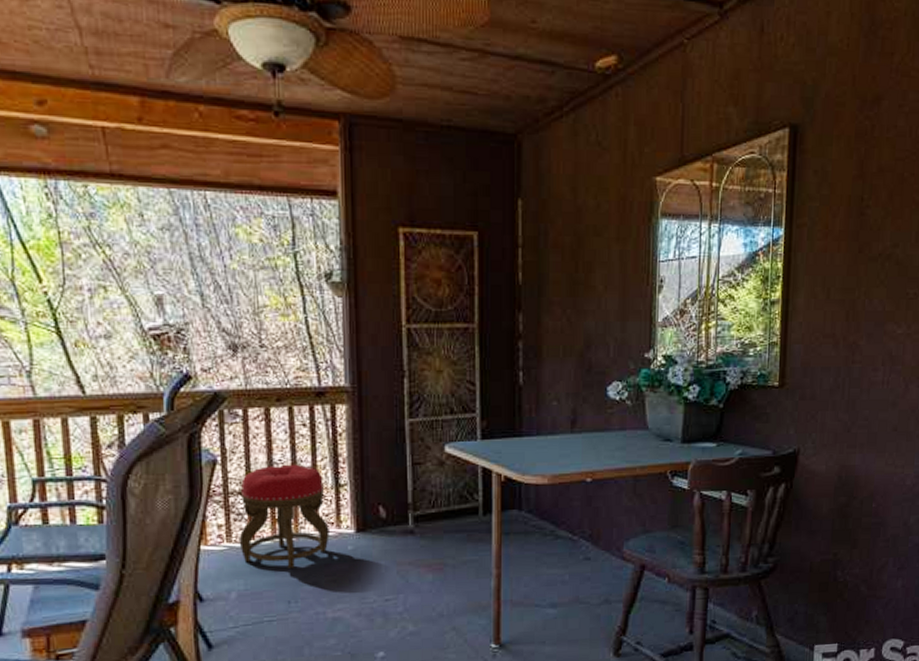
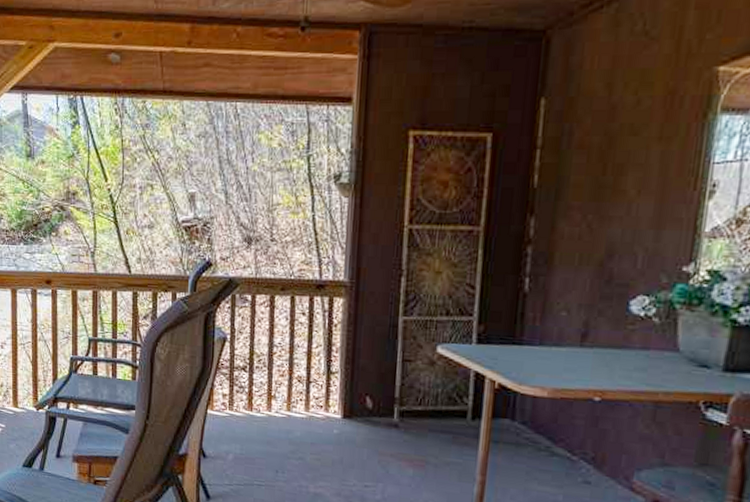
stool: present [239,464,329,570] -> none [239,347,318,443]

